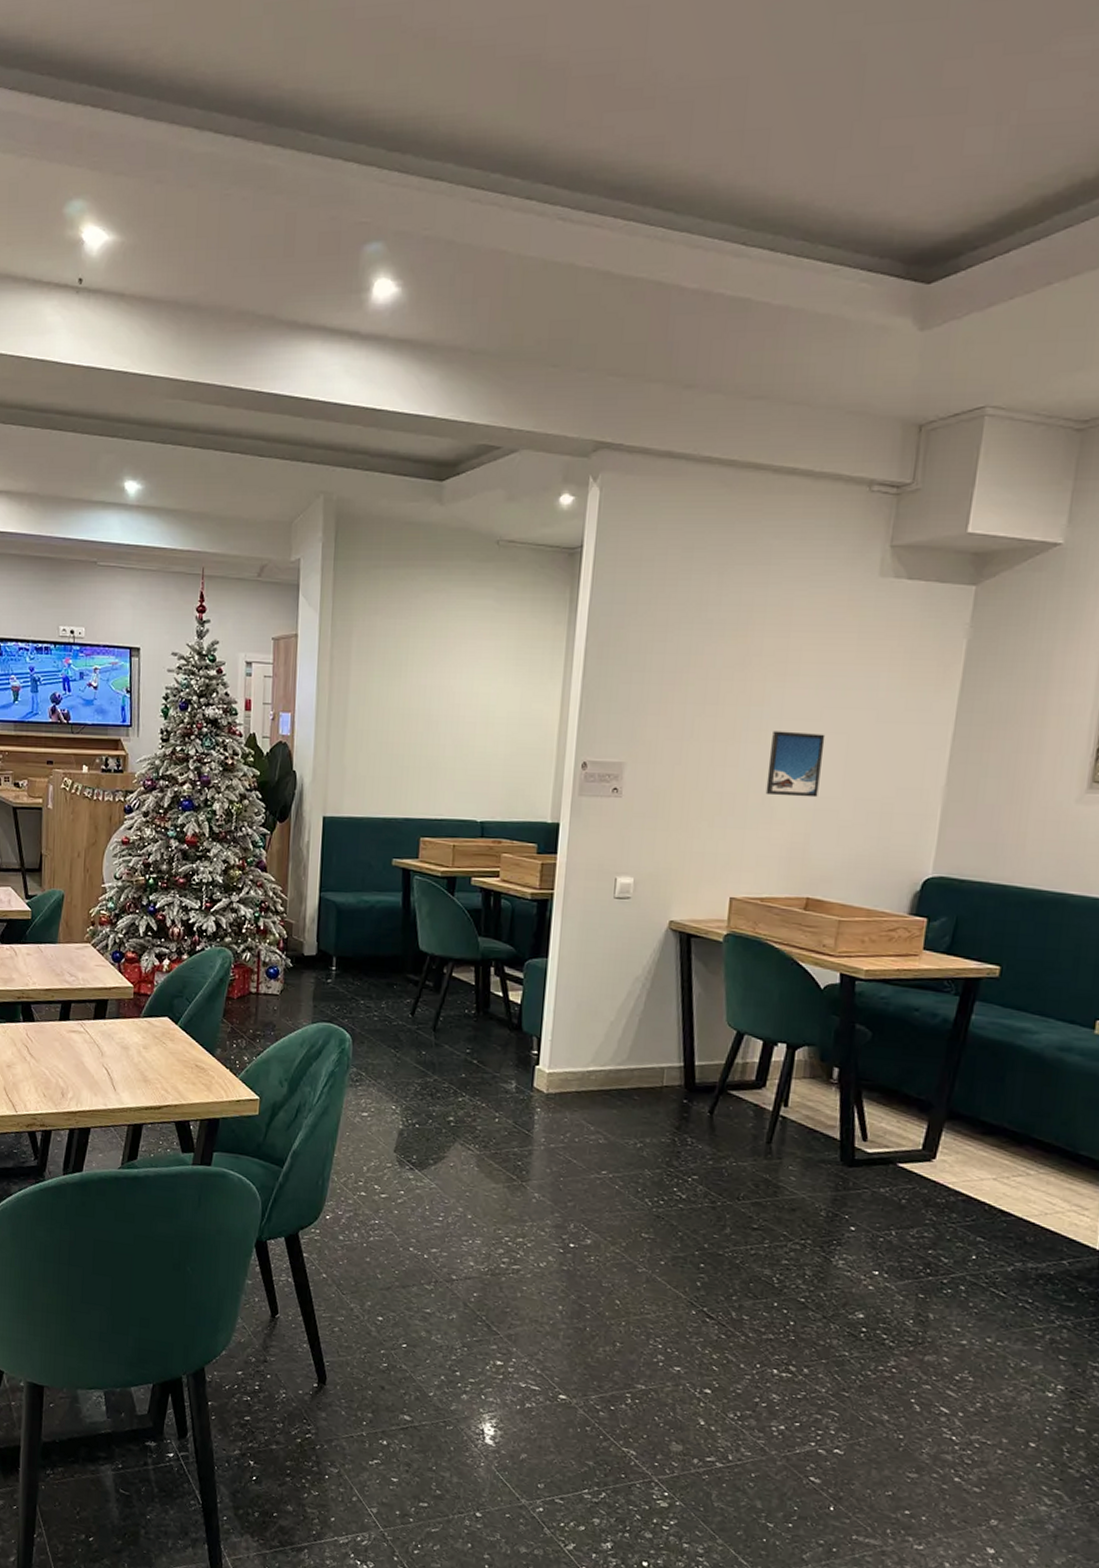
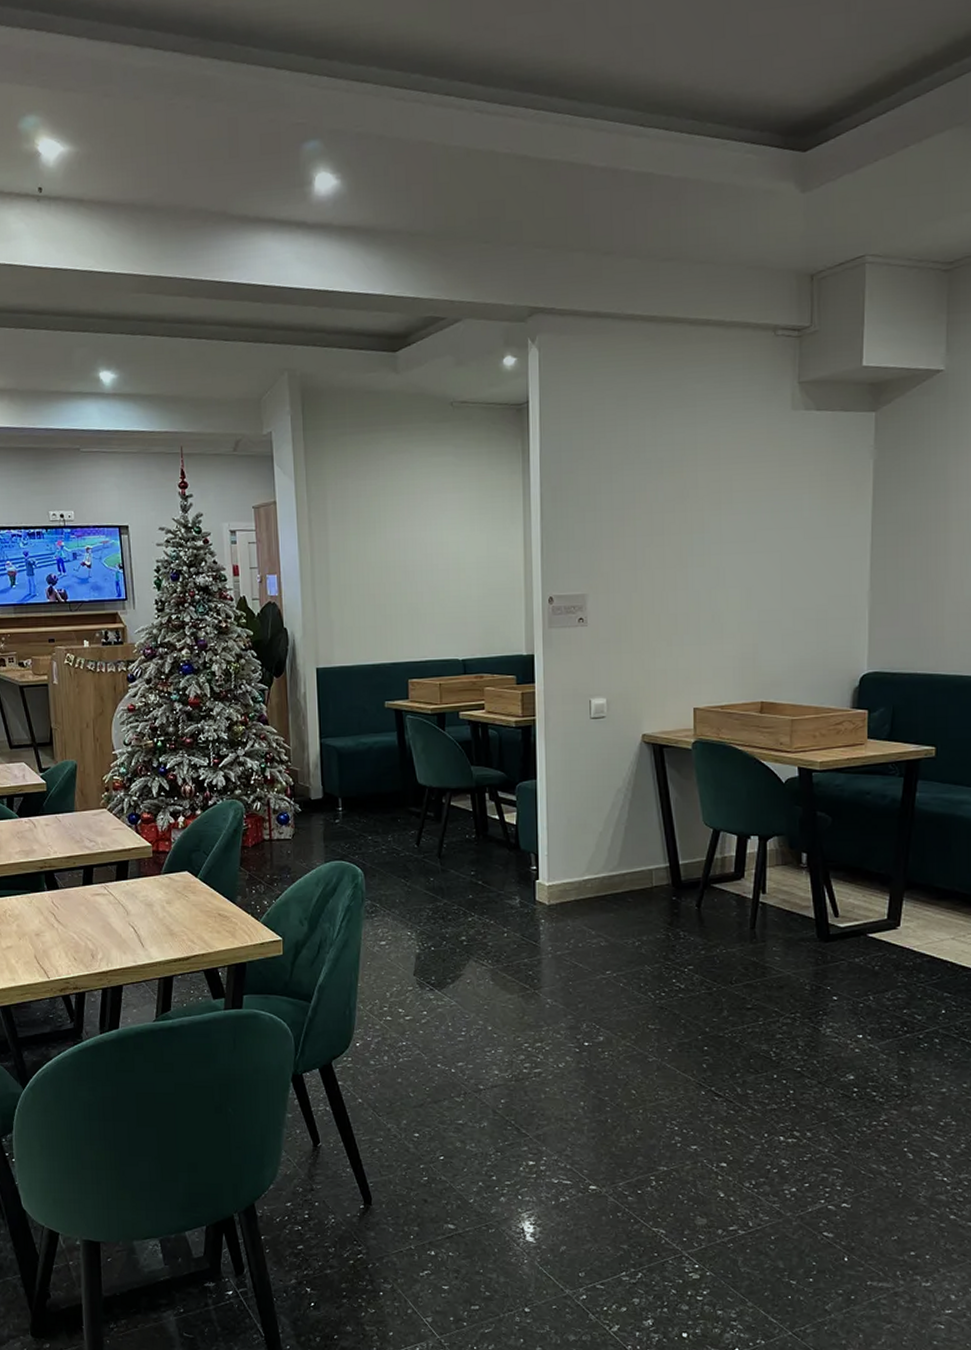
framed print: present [765,731,826,798] -> none [714,553,761,613]

